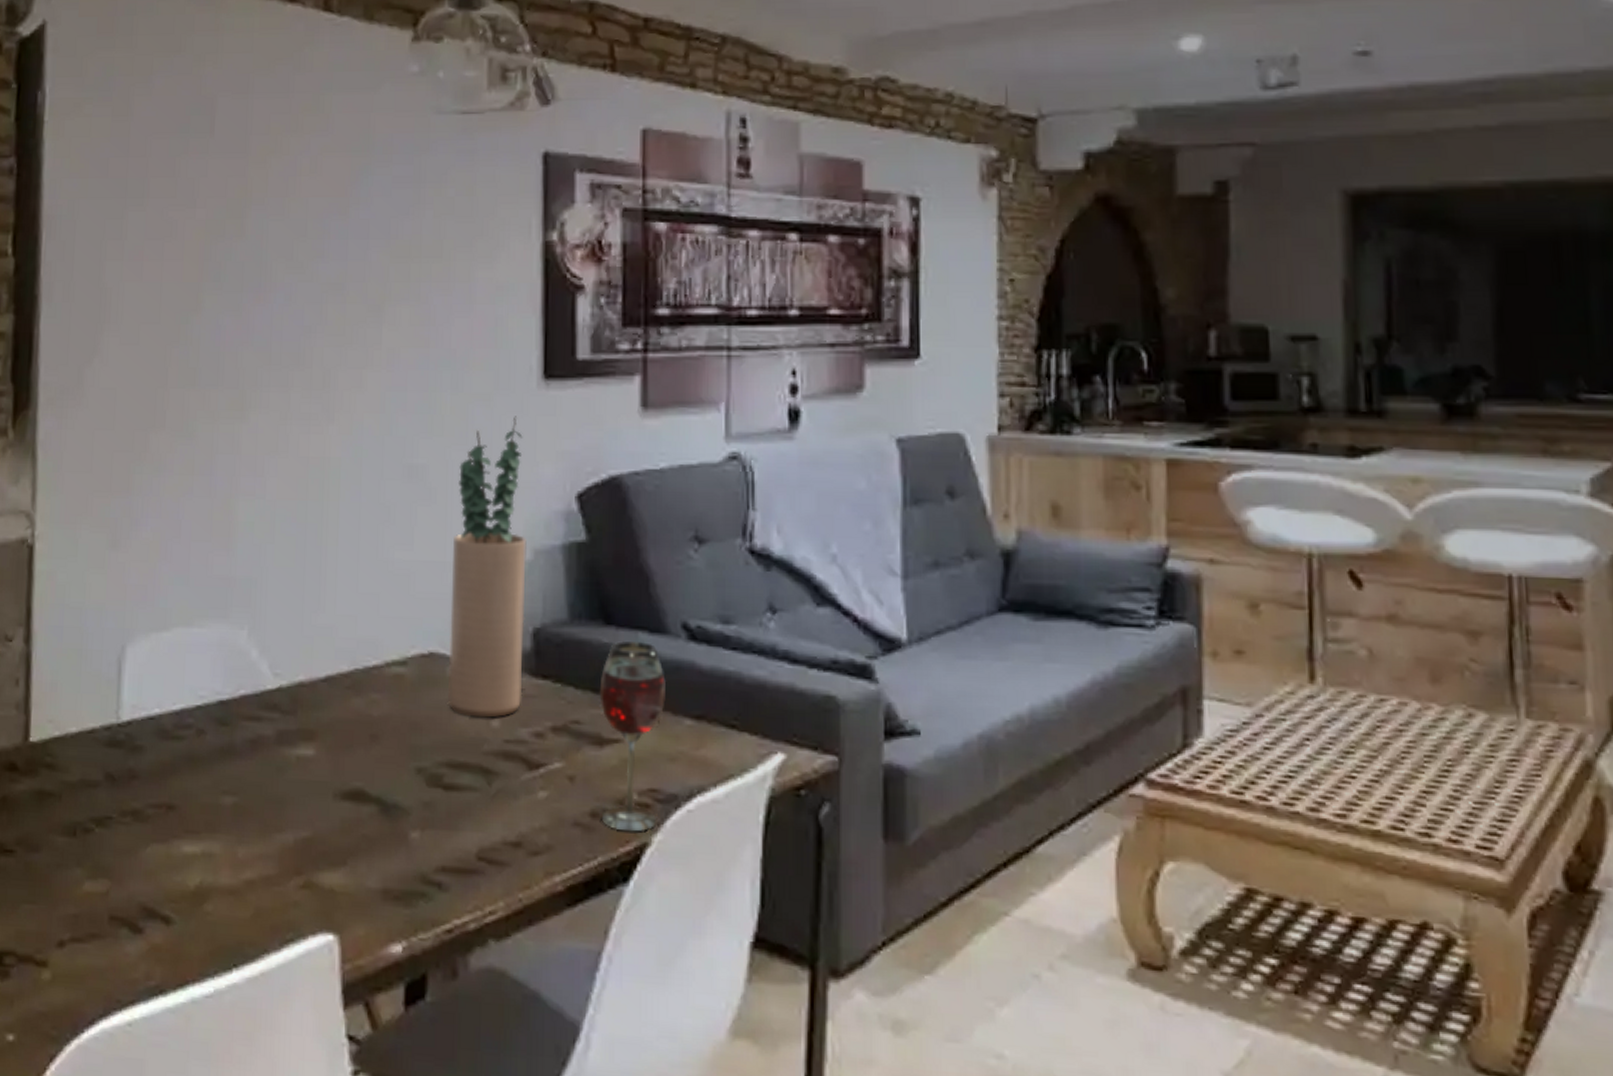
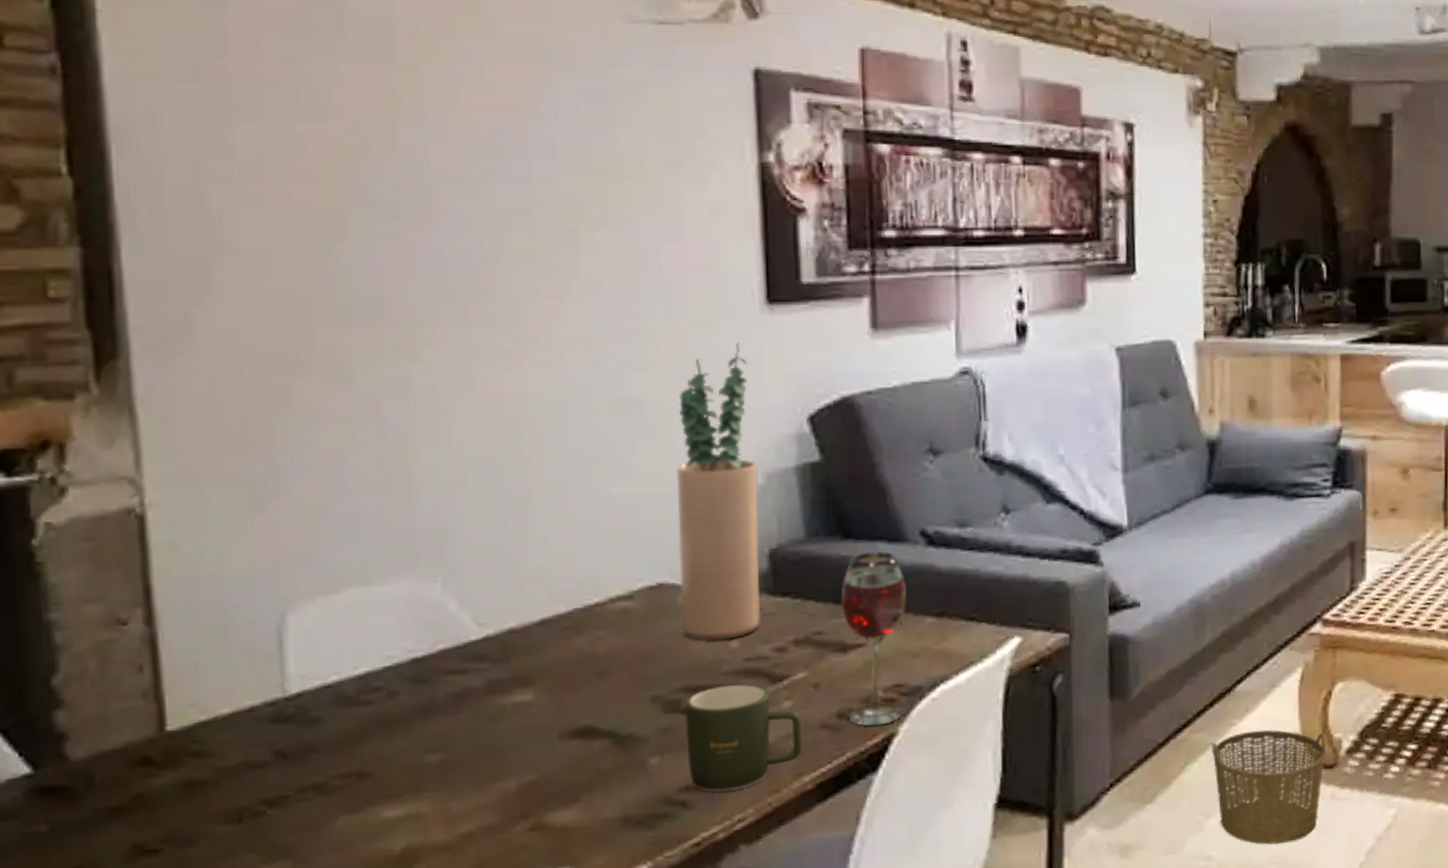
mug: none [445,765,555,879] -> present [685,683,802,792]
basket: none [1005,905,1152,1057] -> present [1211,729,1326,845]

